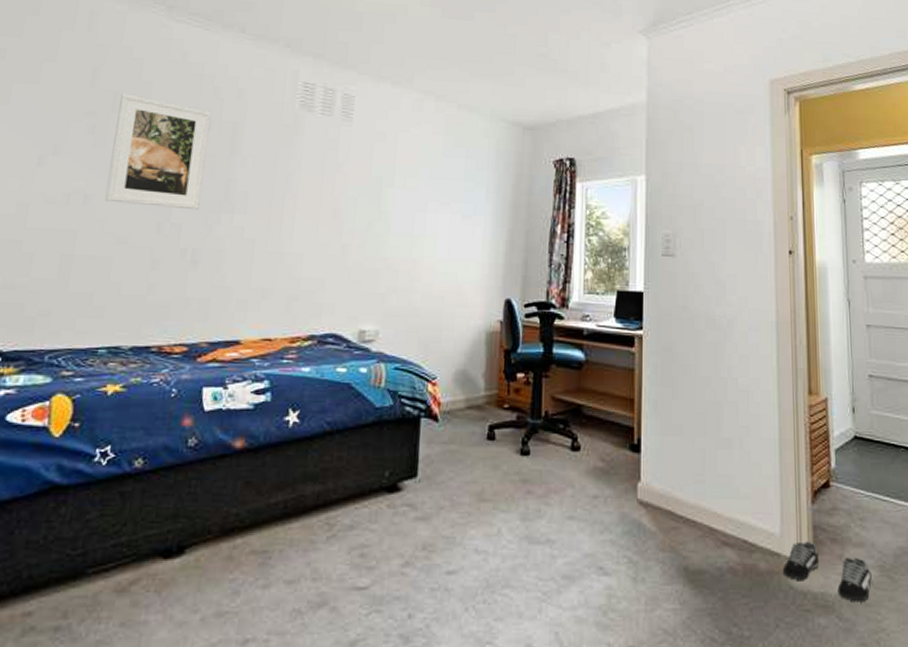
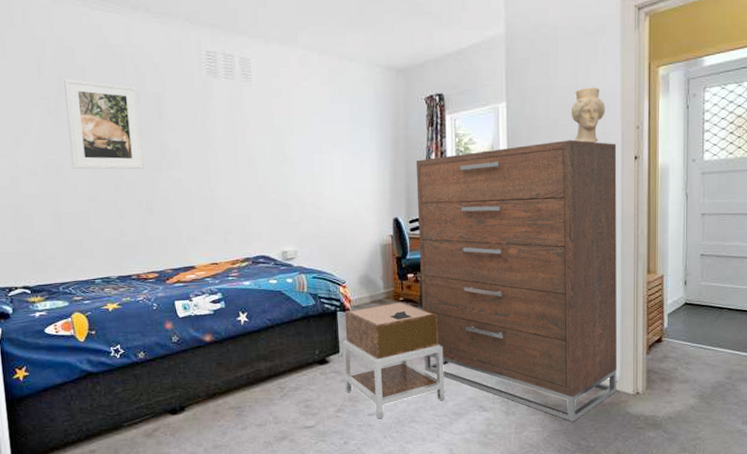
nightstand: none [418,409,556,581] -> present [342,301,445,419]
dresser: none [529,224,776,597] -> present [416,140,617,421]
decorative vase: none [717,168,755,230] -> present [571,87,605,143]
sneaker: present [783,541,872,602] -> none [622,381,693,421]

